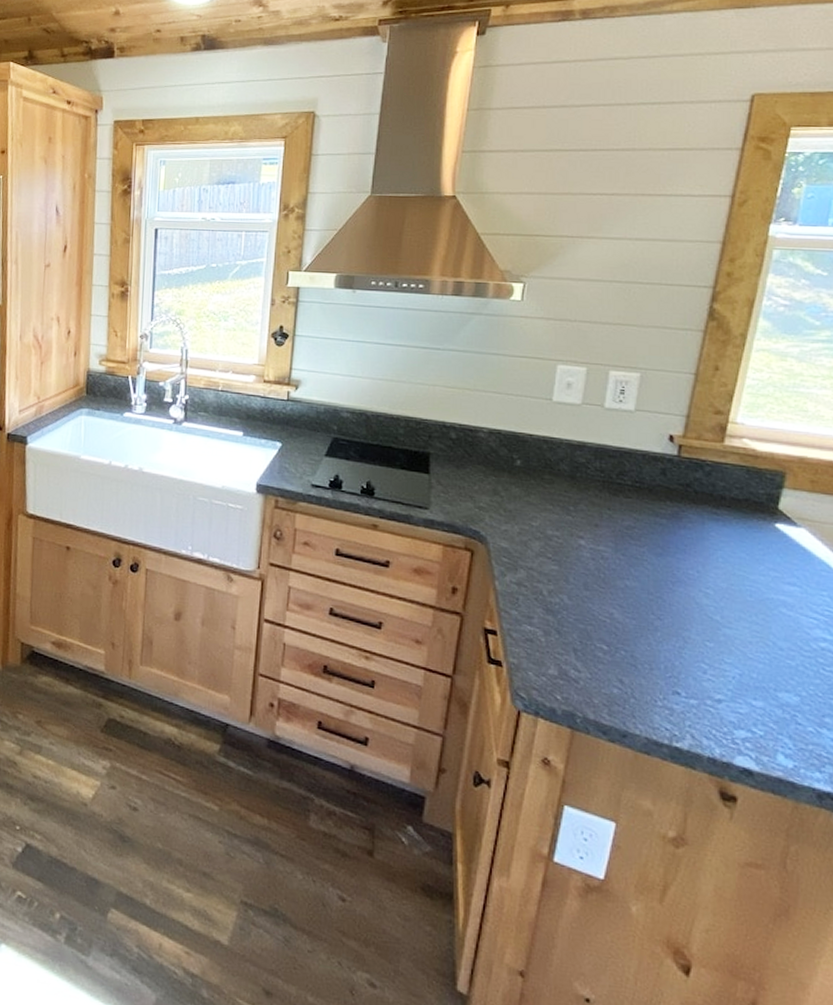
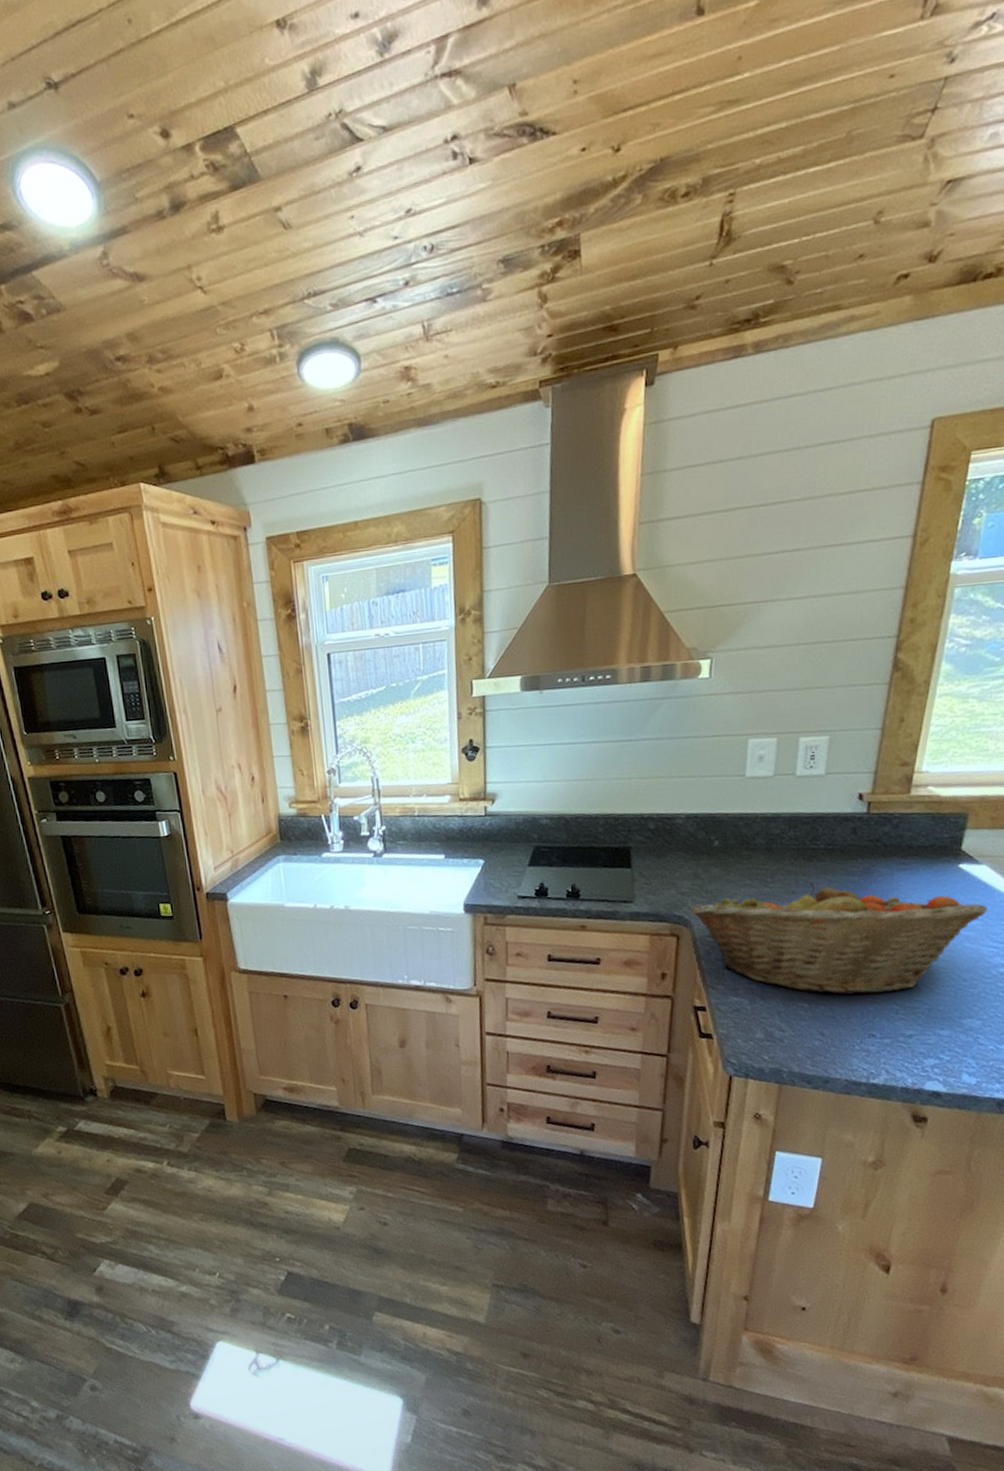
fruit basket: none [486,517,806,649] -> present [690,882,987,996]

